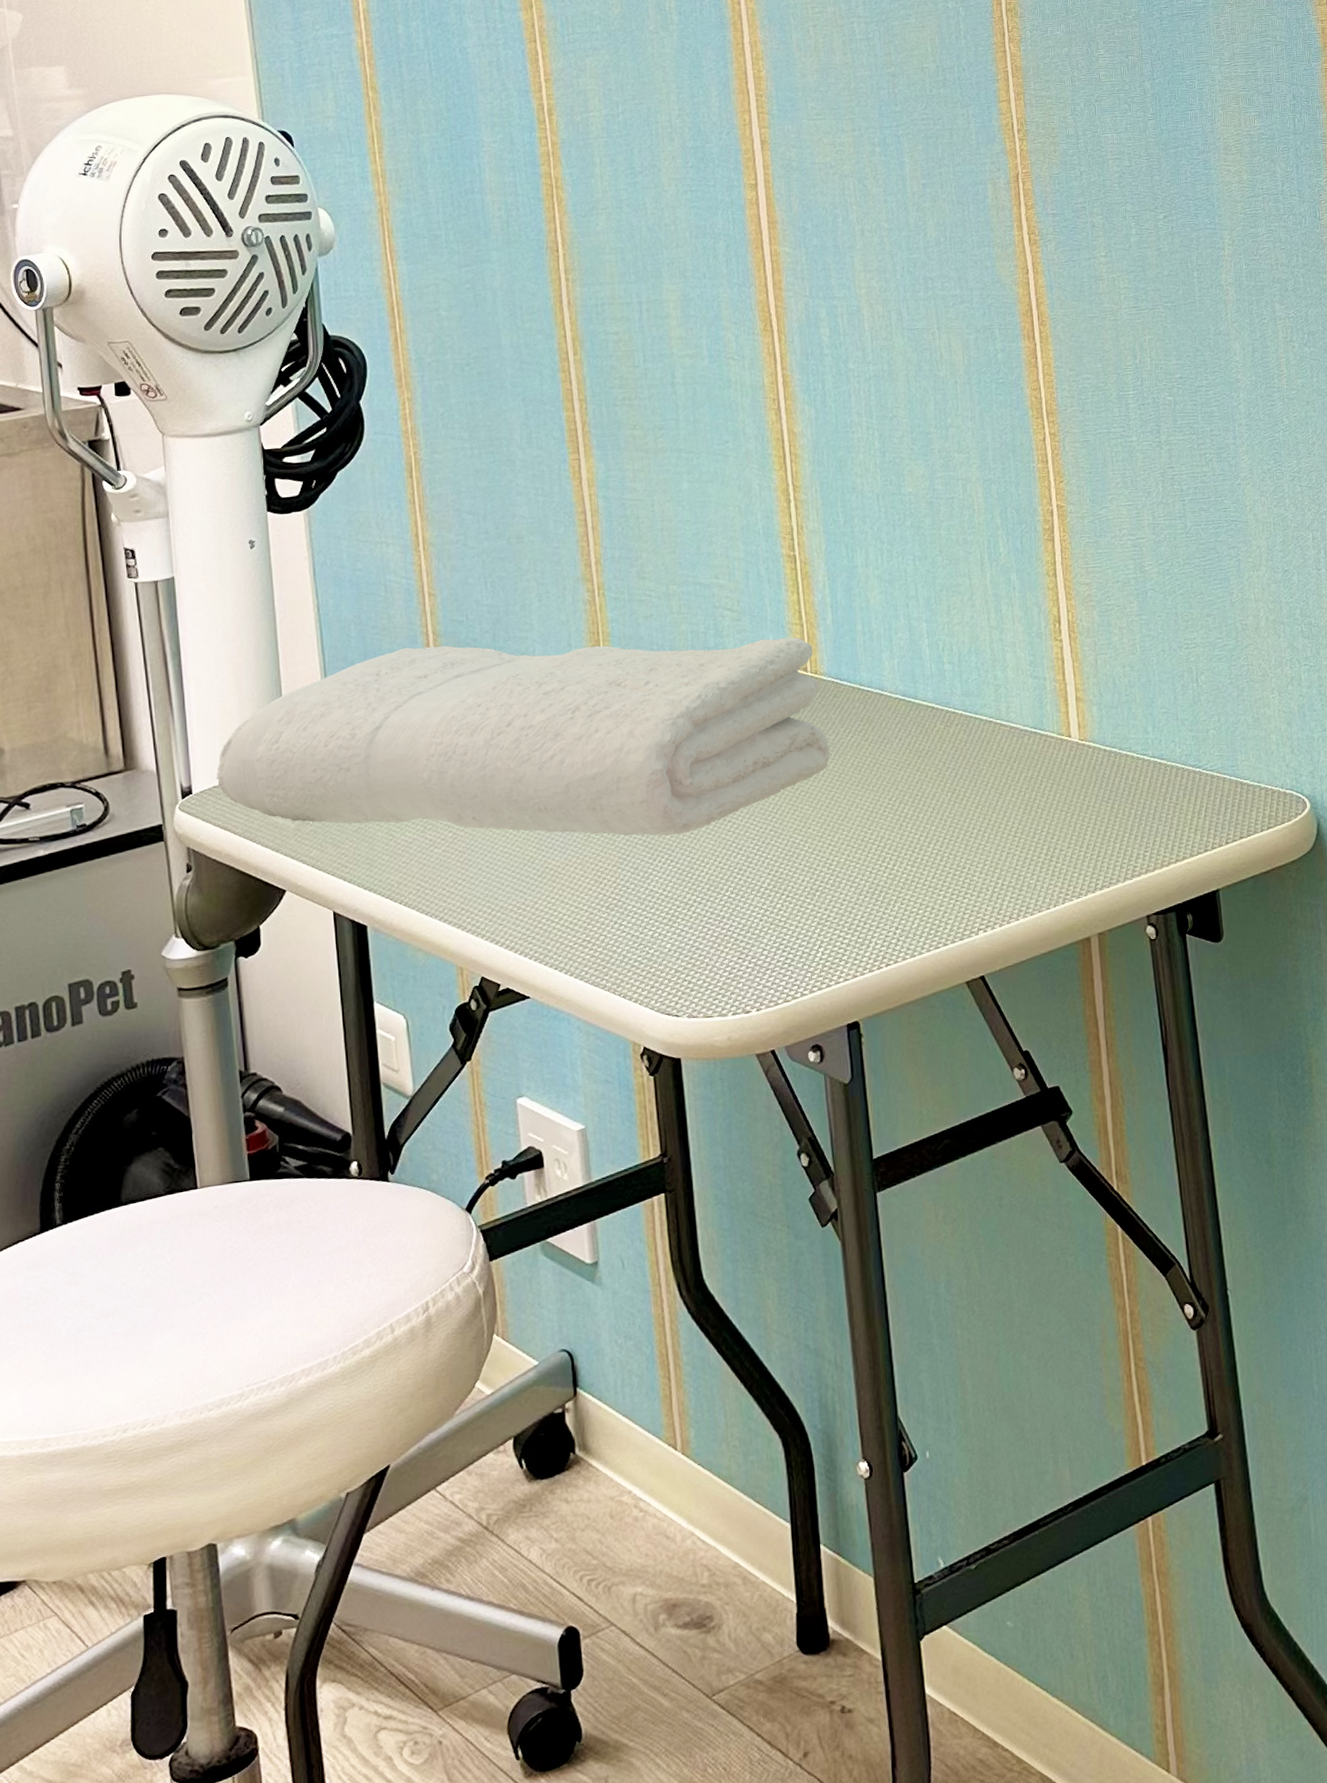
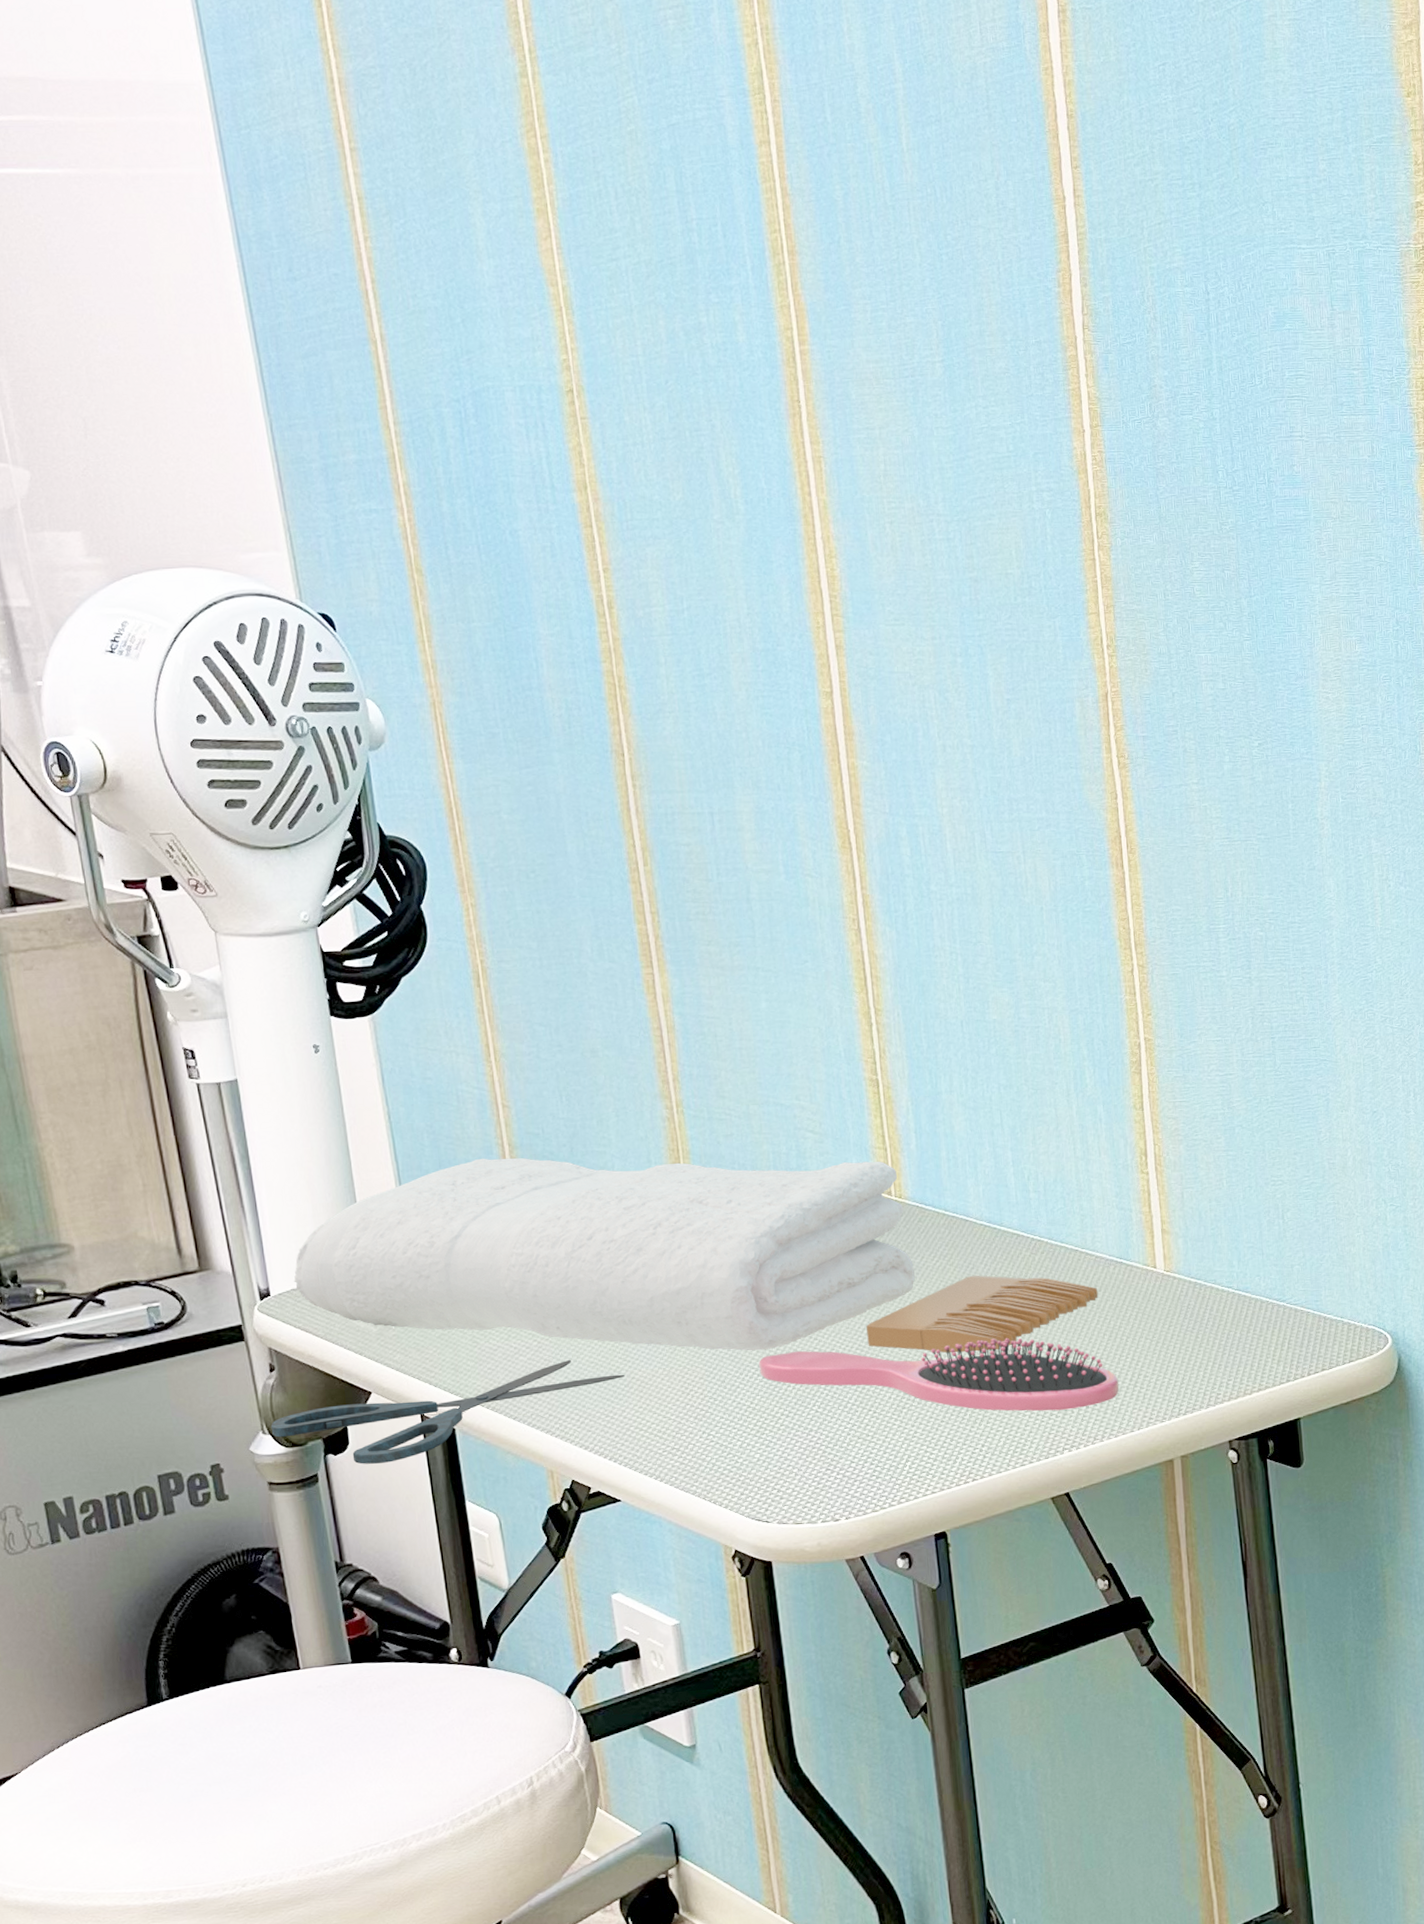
shears: none [184,850,538,967] -> present [270,1359,625,1465]
hairbrush: none [672,814,1035,891] -> present [759,1337,1120,1412]
hair comb: none [781,750,1013,832] -> present [866,1275,1099,1353]

